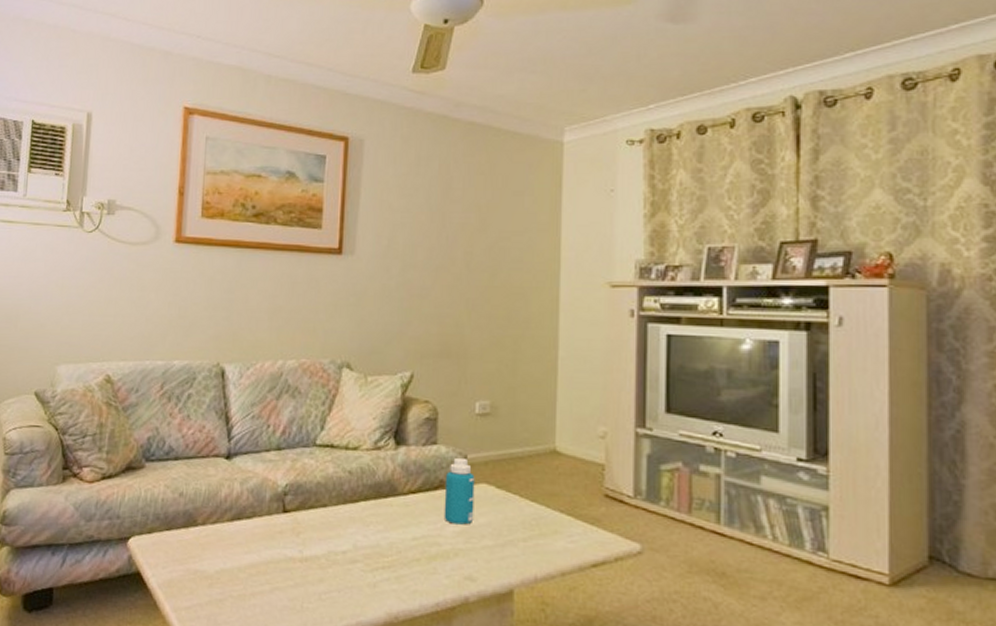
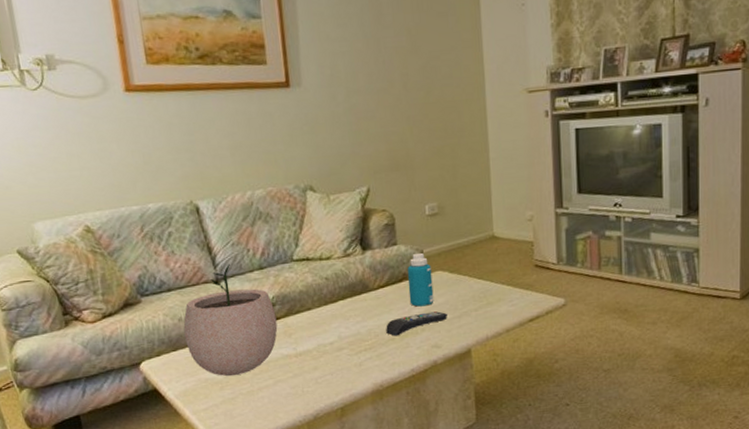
plant pot: none [182,438,287,573] -> present [183,263,278,377]
remote control: none [411,532,488,557] -> present [386,311,447,336]

